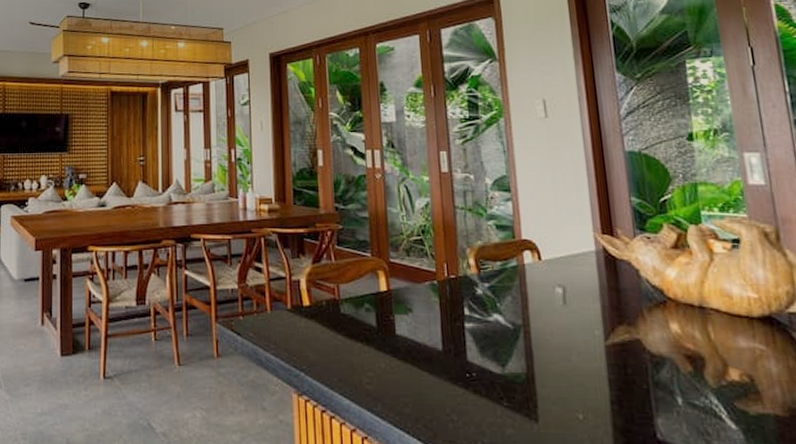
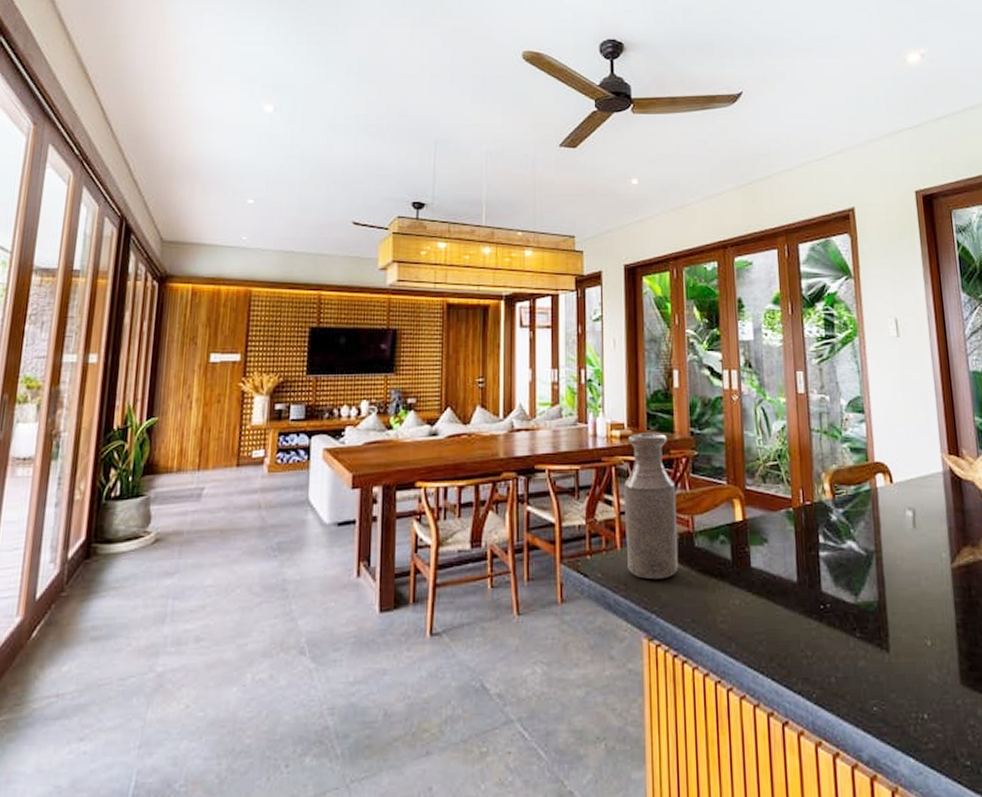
bottle: none [273,207,326,342] -> present [624,433,679,580]

